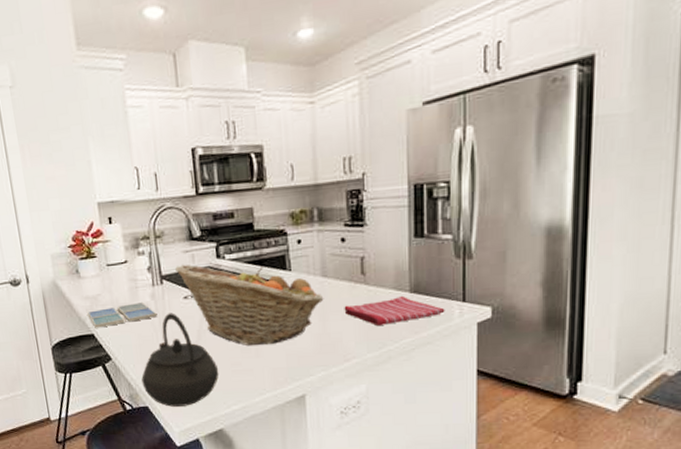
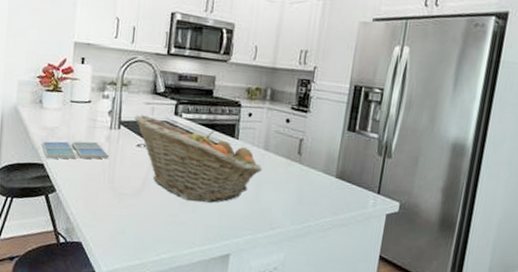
kettle: present [141,313,219,407] -> none [80,157,156,248]
dish towel: present [344,295,445,327] -> none [277,179,362,203]

